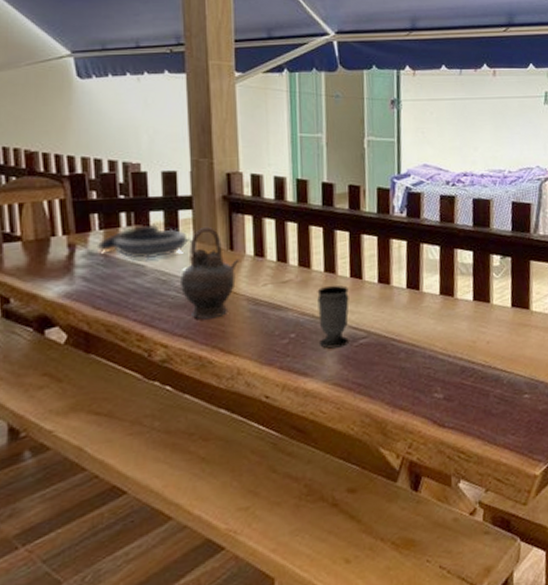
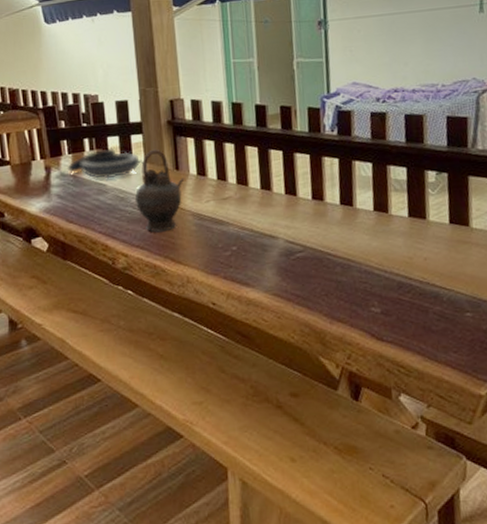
cup: present [317,285,349,349] -> none [255,201,286,261]

